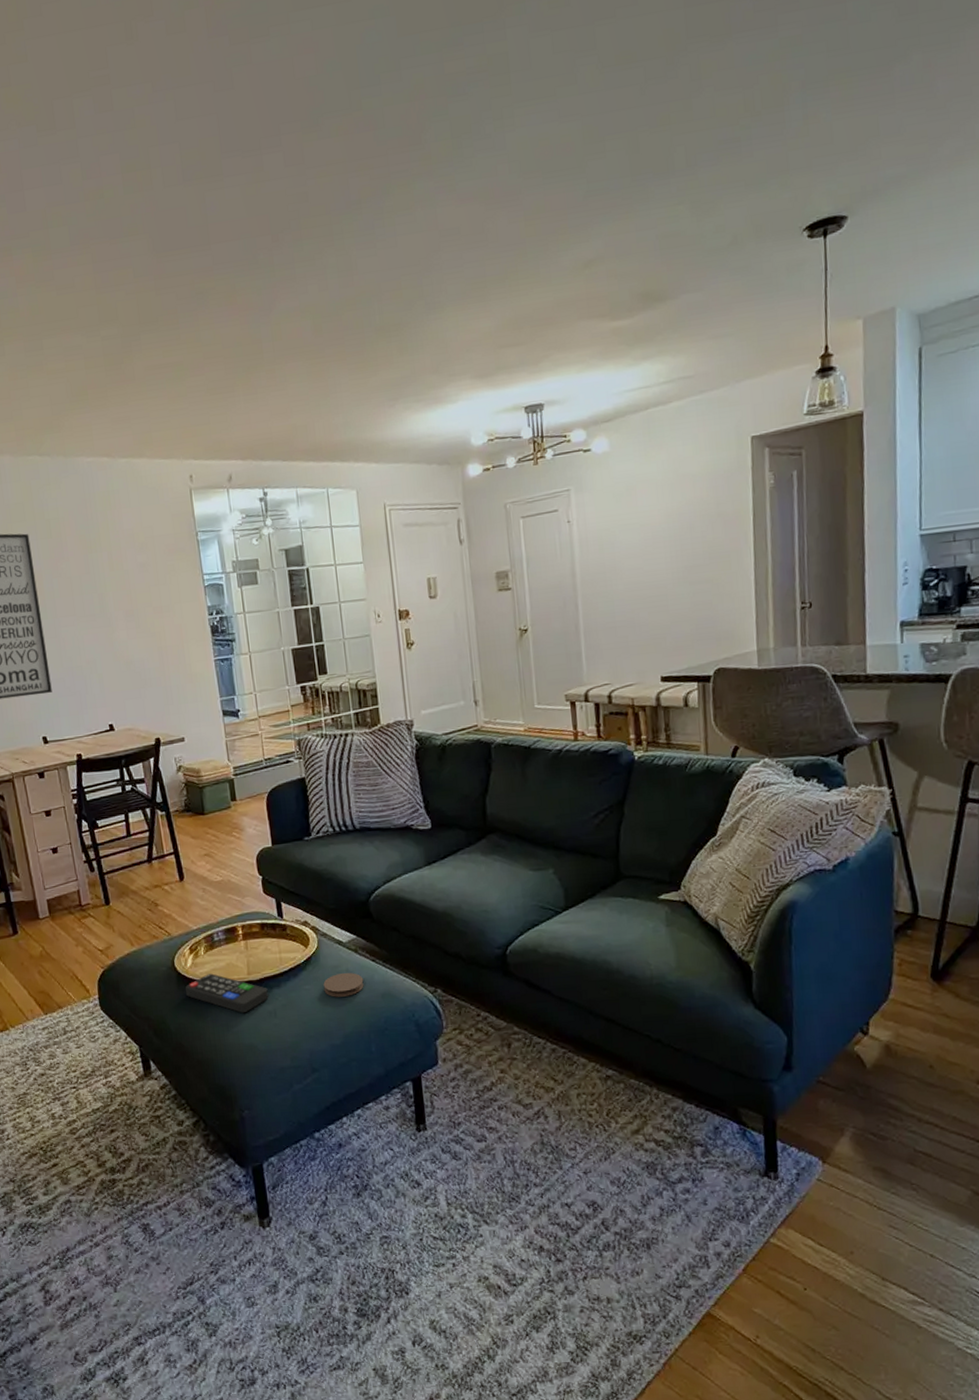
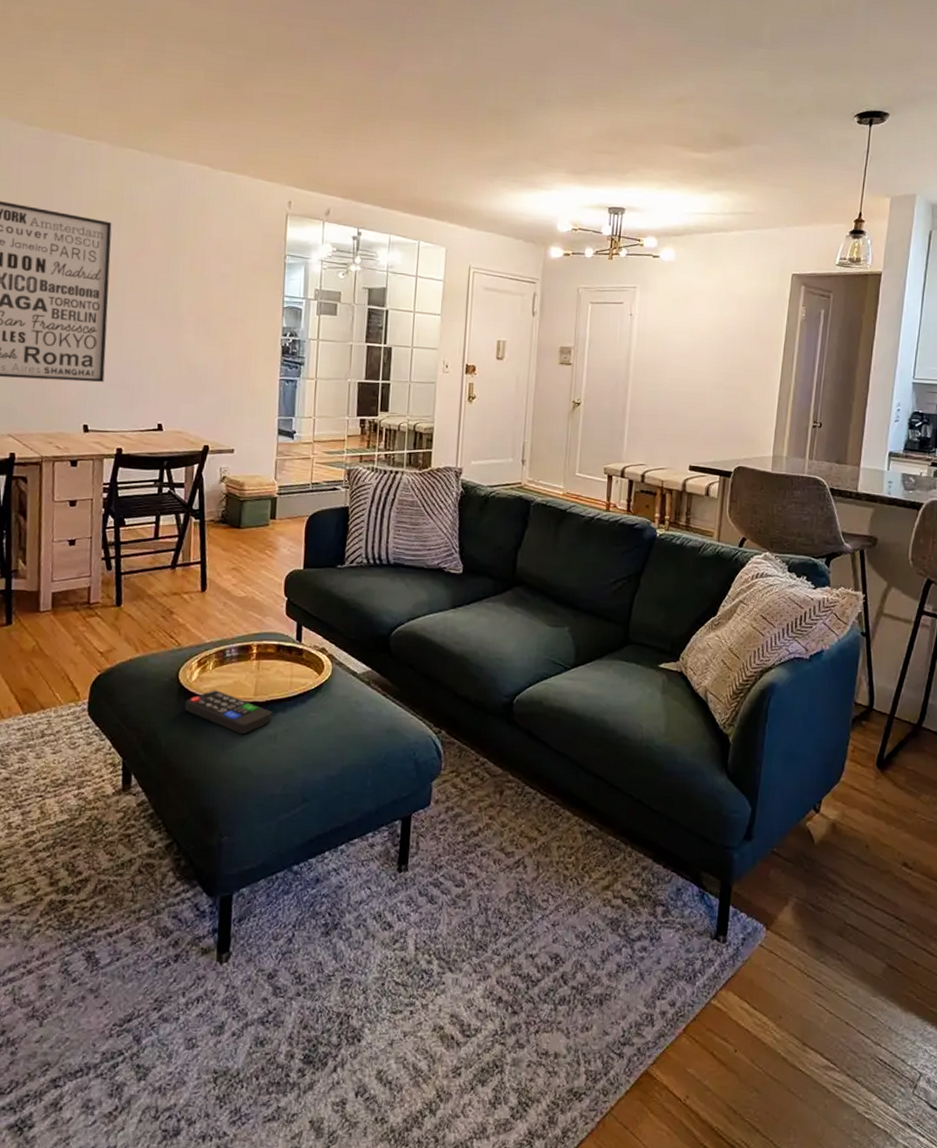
coaster: present [323,973,364,997] -> none [329,704,371,728]

